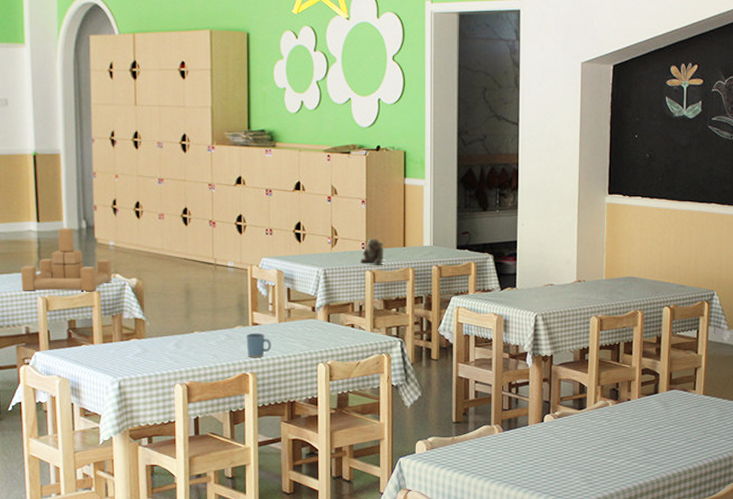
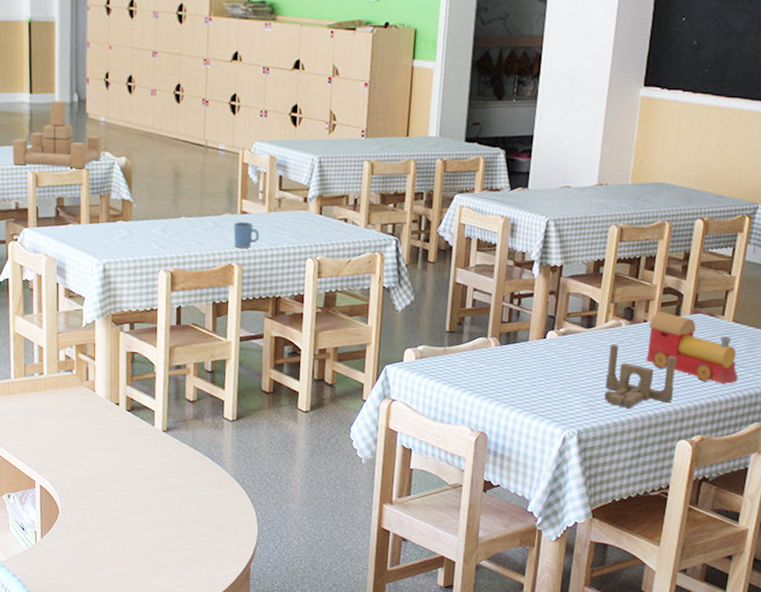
stuffed animal: present [359,238,384,266] -> none [358,125,386,157]
toy blocks: none [600,422,660,479] -> present [604,344,677,408]
toy train: none [633,390,713,451] -> present [646,311,738,384]

